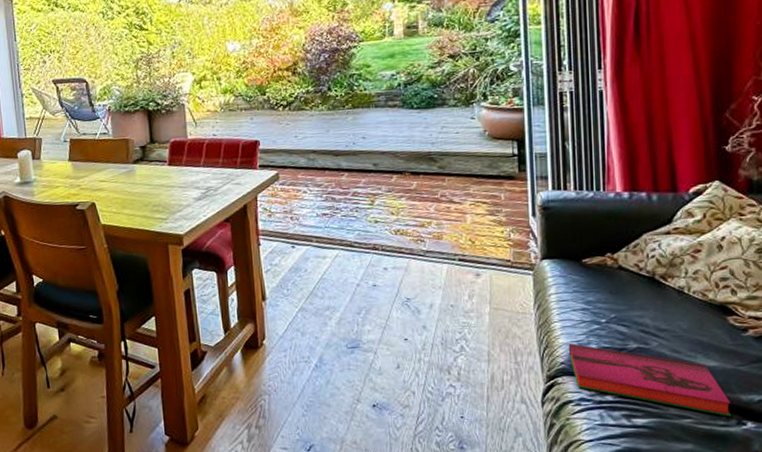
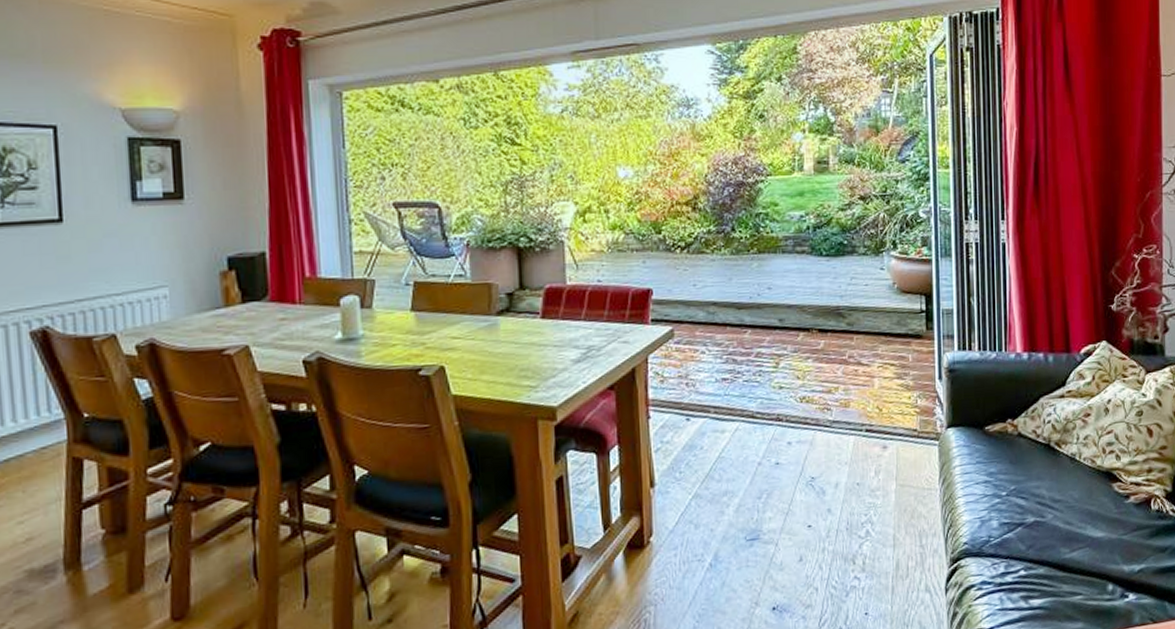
hardback book: present [568,343,732,416] -> none [971,520,1116,590]

